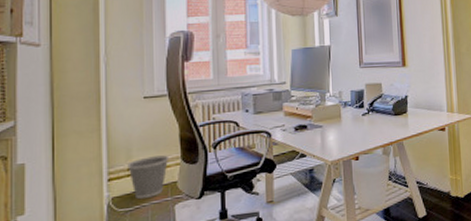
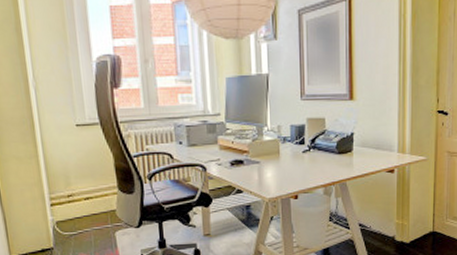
wastebasket: present [127,155,170,200] -> none [67,184,107,225]

